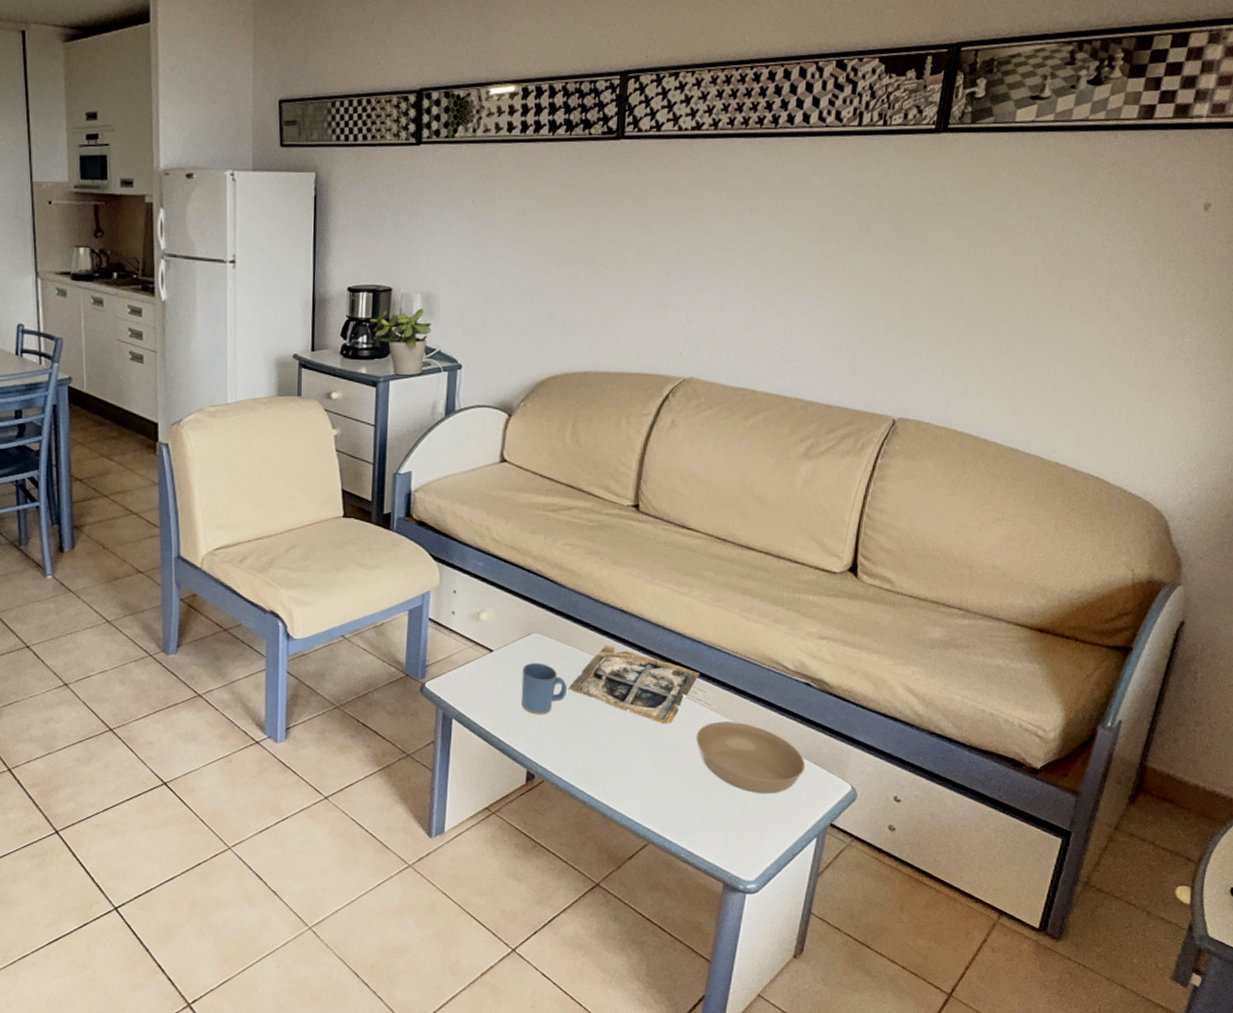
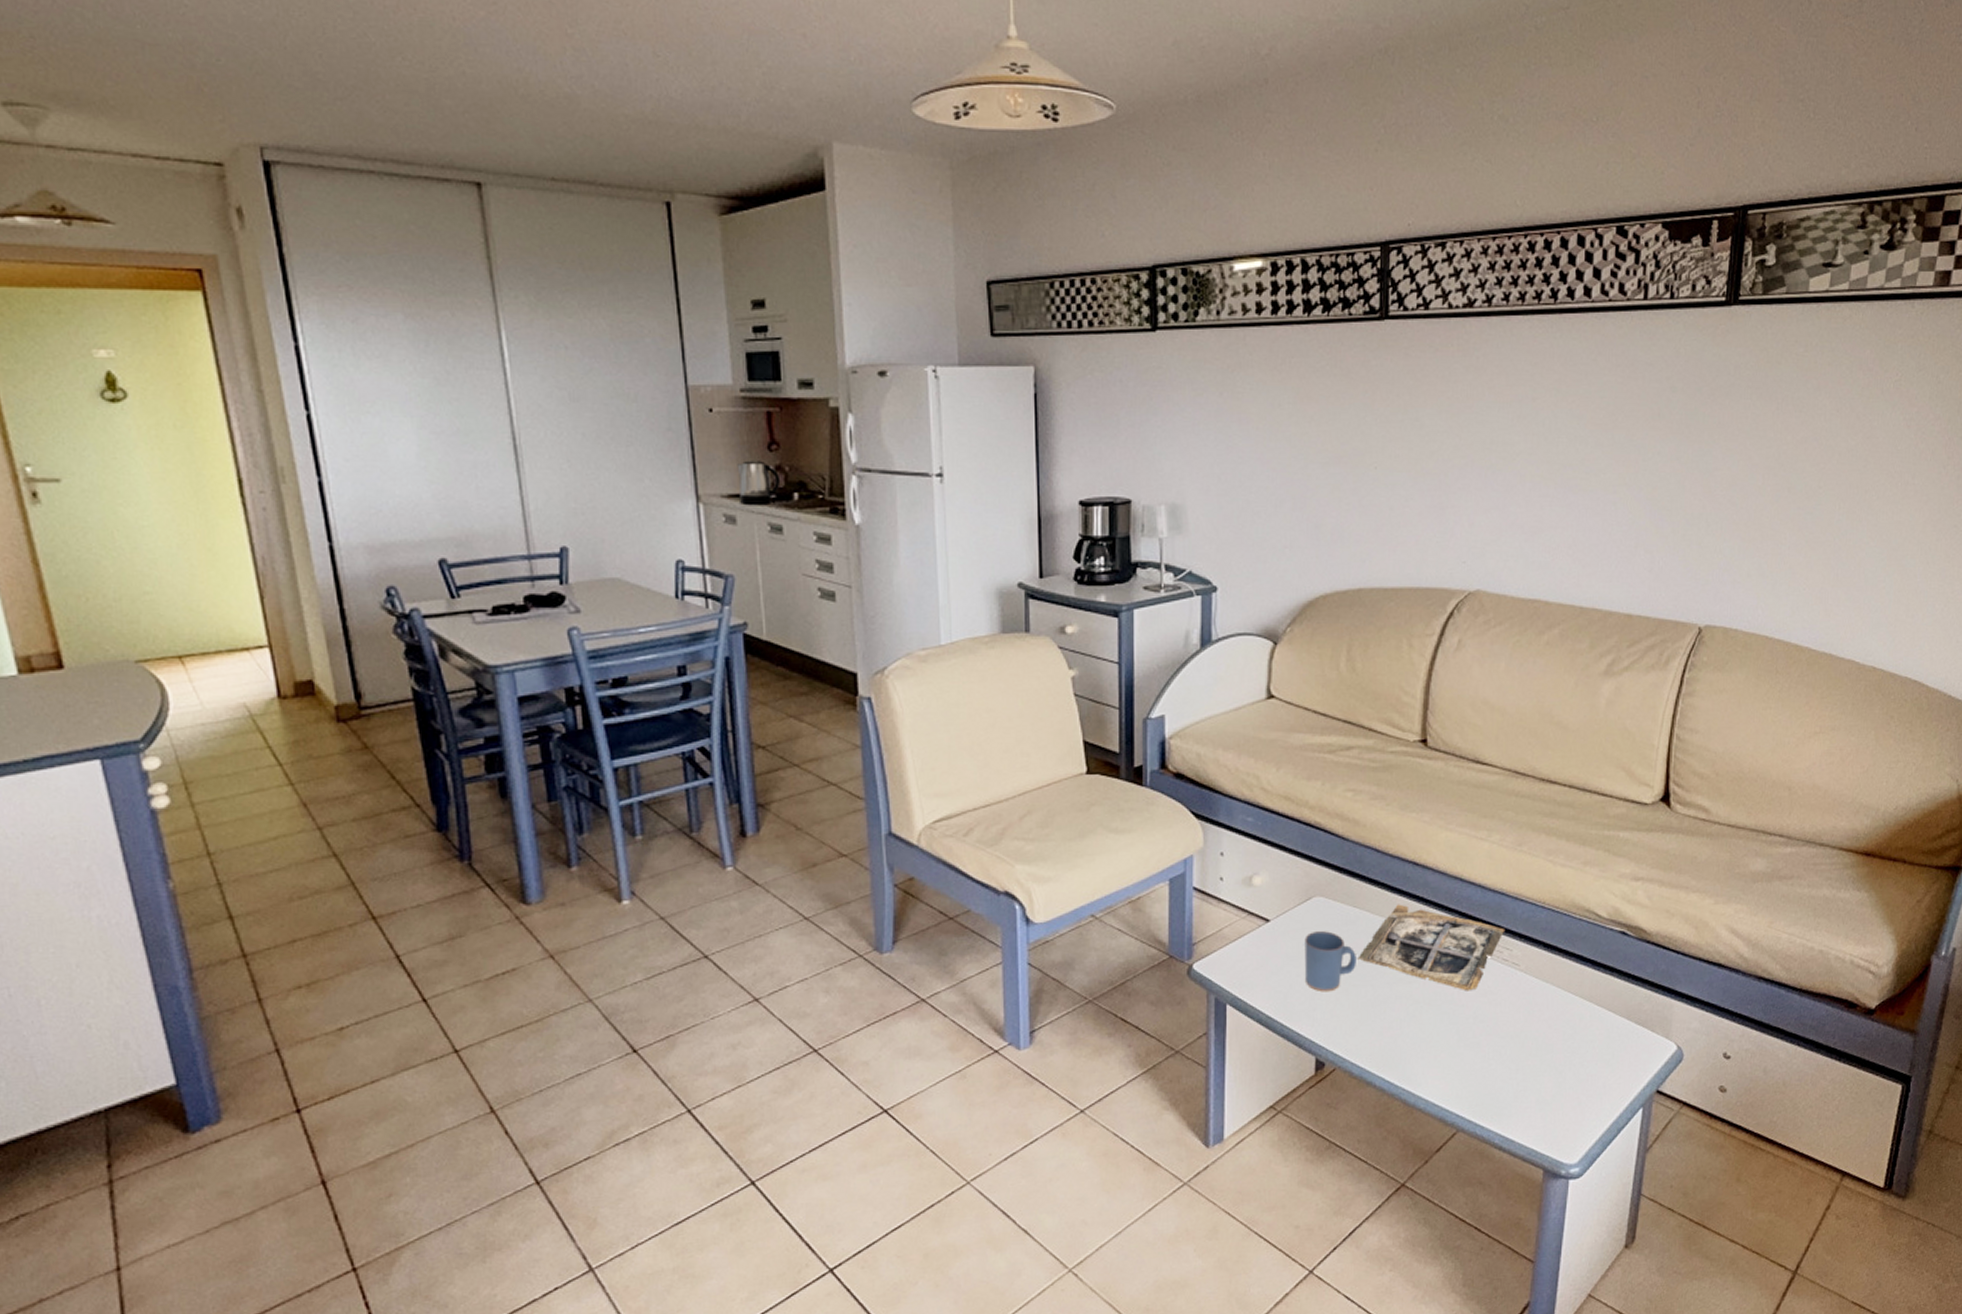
potted plant: present [369,308,431,376] -> none [1106,522,1179,603]
bowl: present [696,721,806,794] -> none [1504,982,1626,1063]

